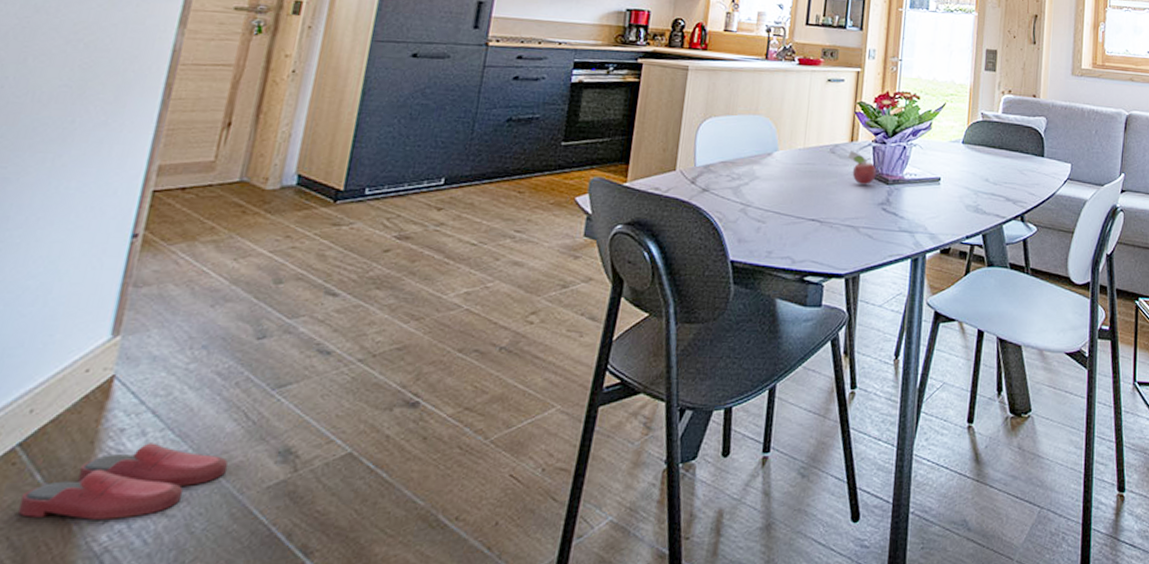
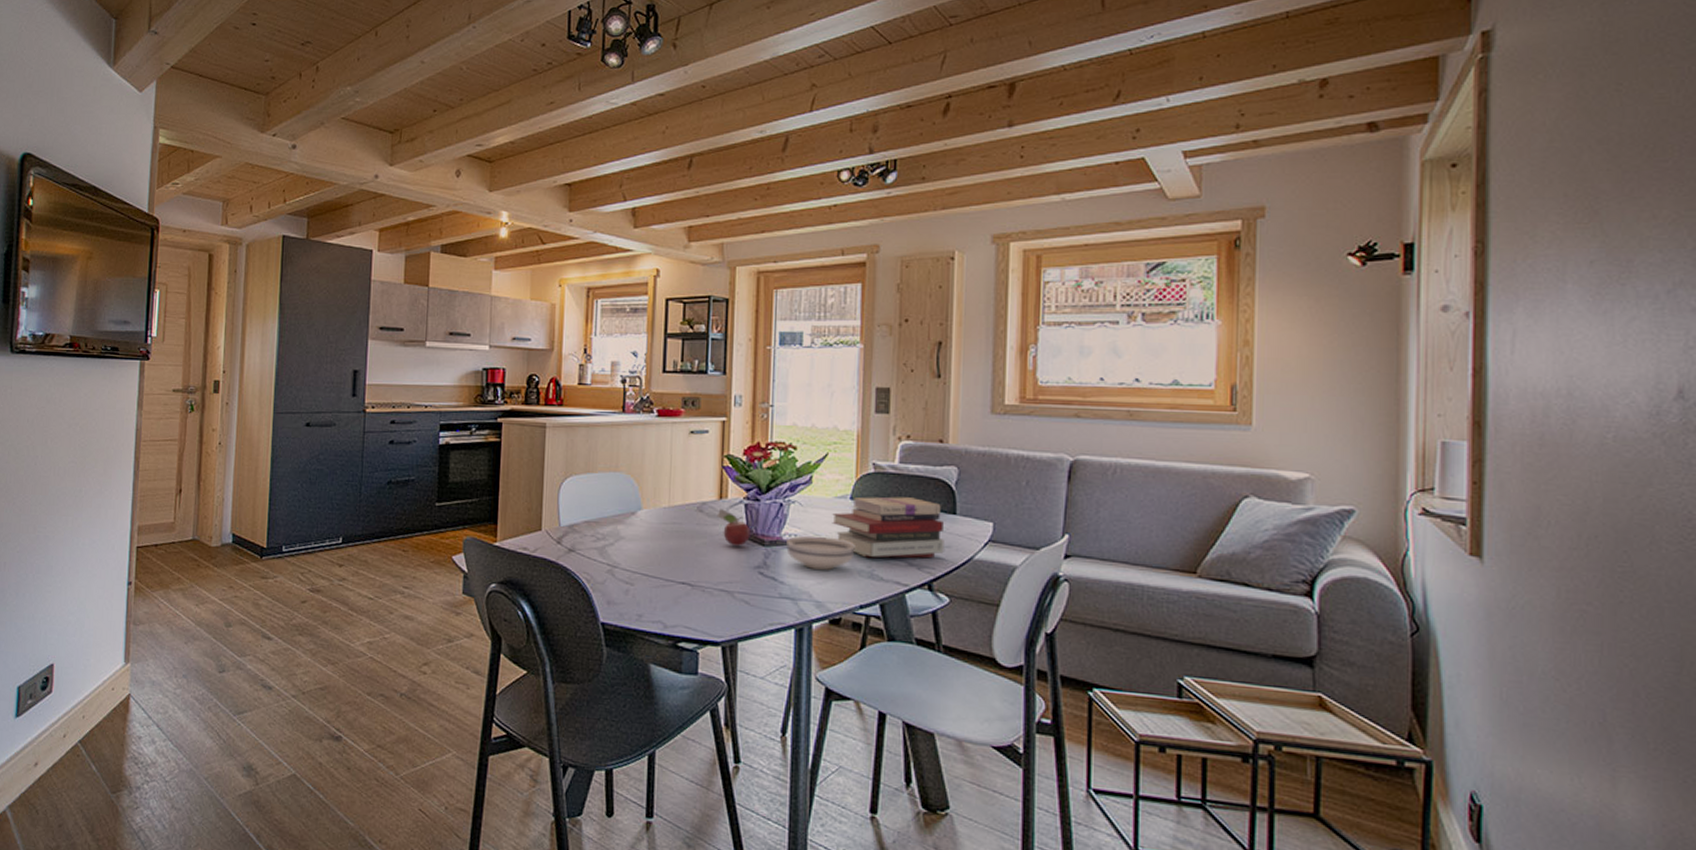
slippers: present [18,443,229,520] -> none [85,749,211,807]
bowl: none [907,175,965,207] -> present [786,535,855,571]
books: none [946,141,1034,195] -> present [832,496,944,559]

